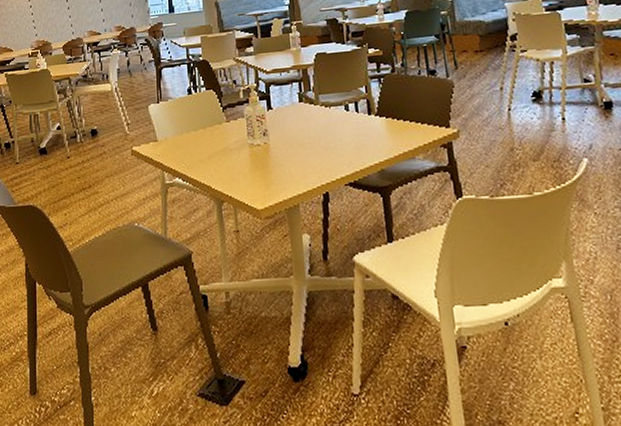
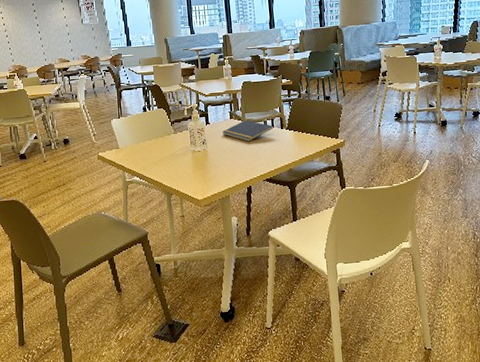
notepad: none [288,103,357,133] -> present [222,120,273,142]

